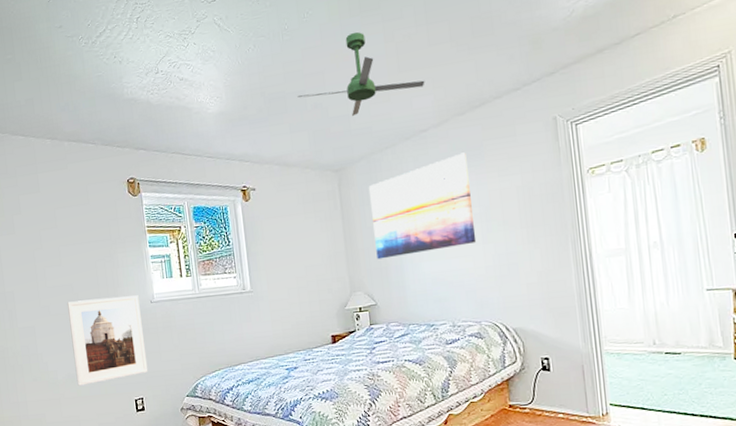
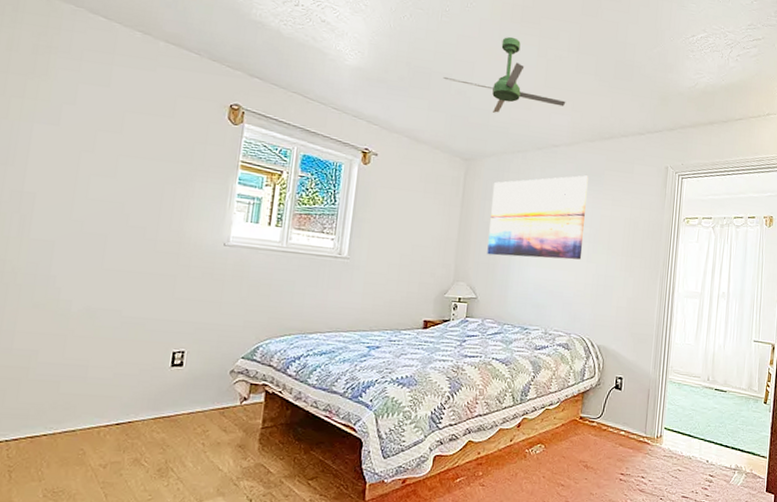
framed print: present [67,295,148,386] -> none [97,222,210,325]

